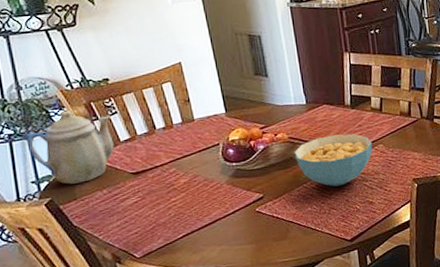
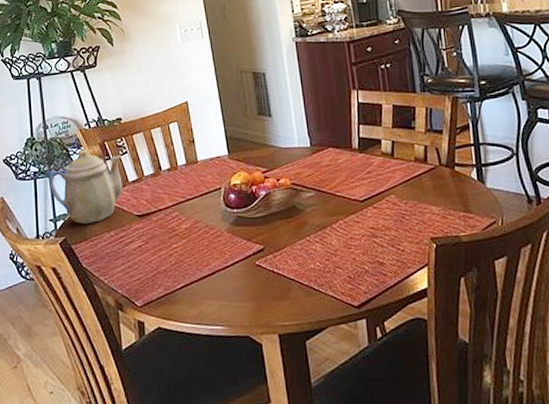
cereal bowl: present [294,133,372,187] -> none [297,181,383,242]

